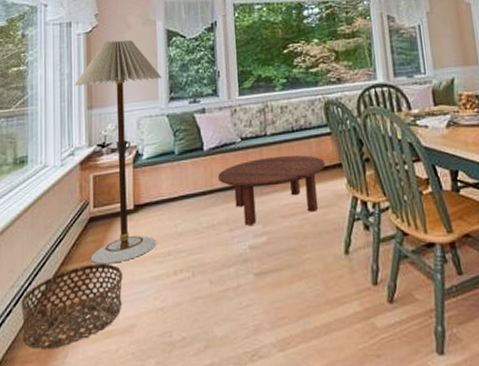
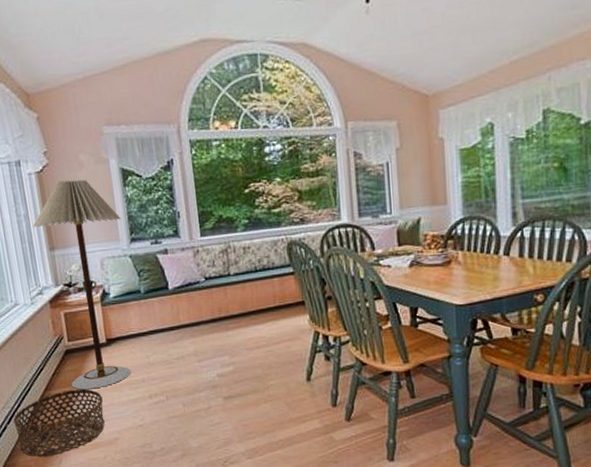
coffee table: present [217,155,326,225] -> none [184,293,289,357]

